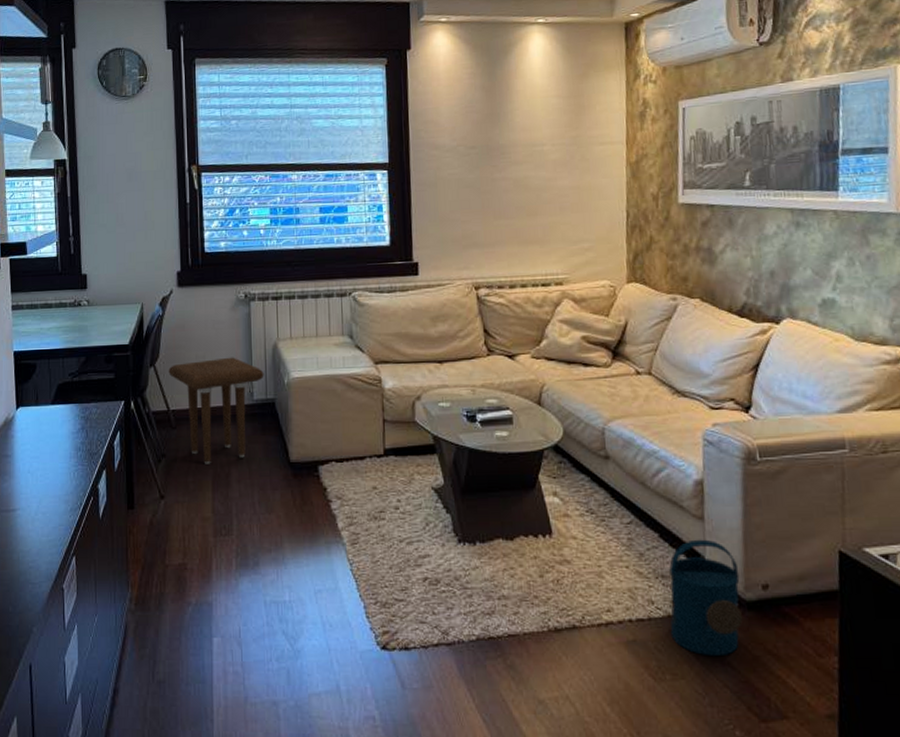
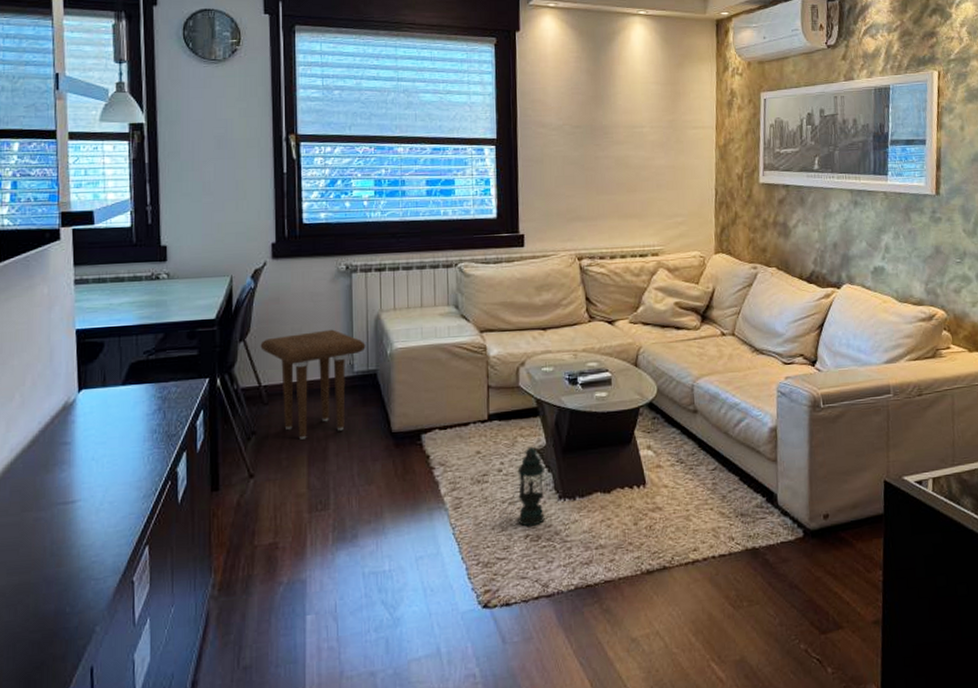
lantern: none [397,485,444,569] -> present [500,446,545,527]
watering can: present [669,539,744,657] -> none [747,479,808,582]

